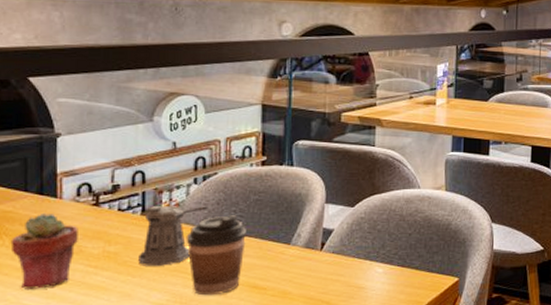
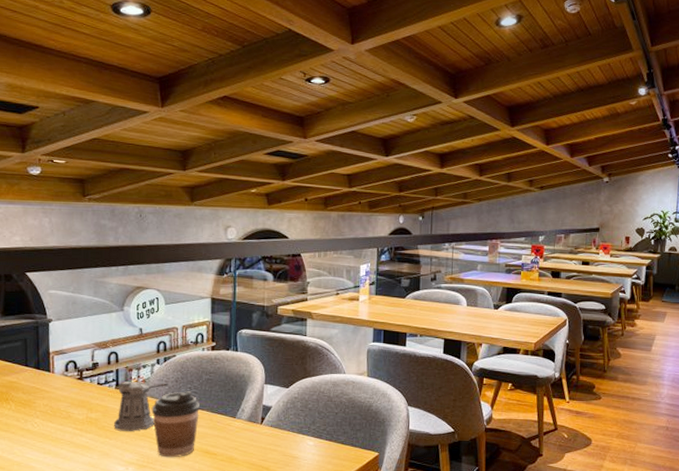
potted succulent: present [10,212,78,289] -> none [16,384,67,446]

